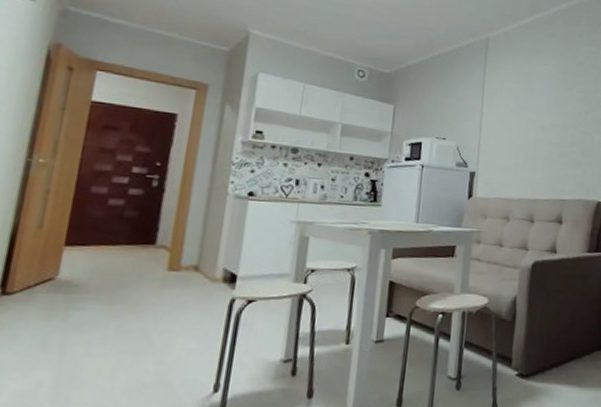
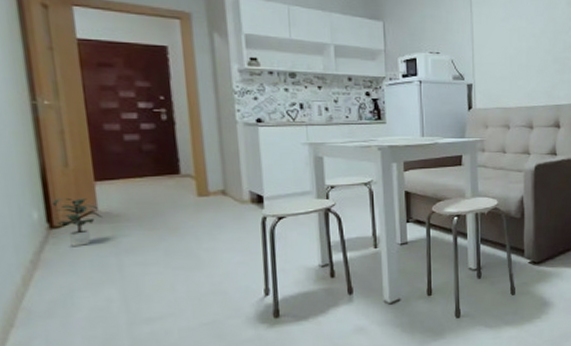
potted plant: none [10,261,61,318] -> present [52,197,102,247]

